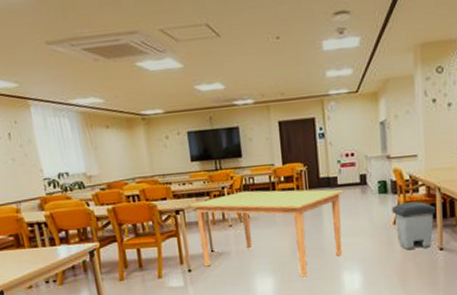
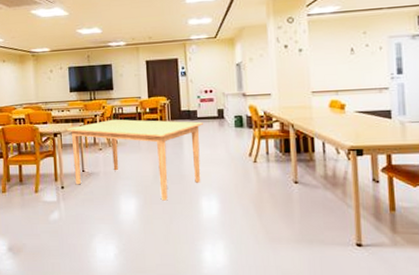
trash can: present [392,201,437,251] -> none [248,136,290,182]

